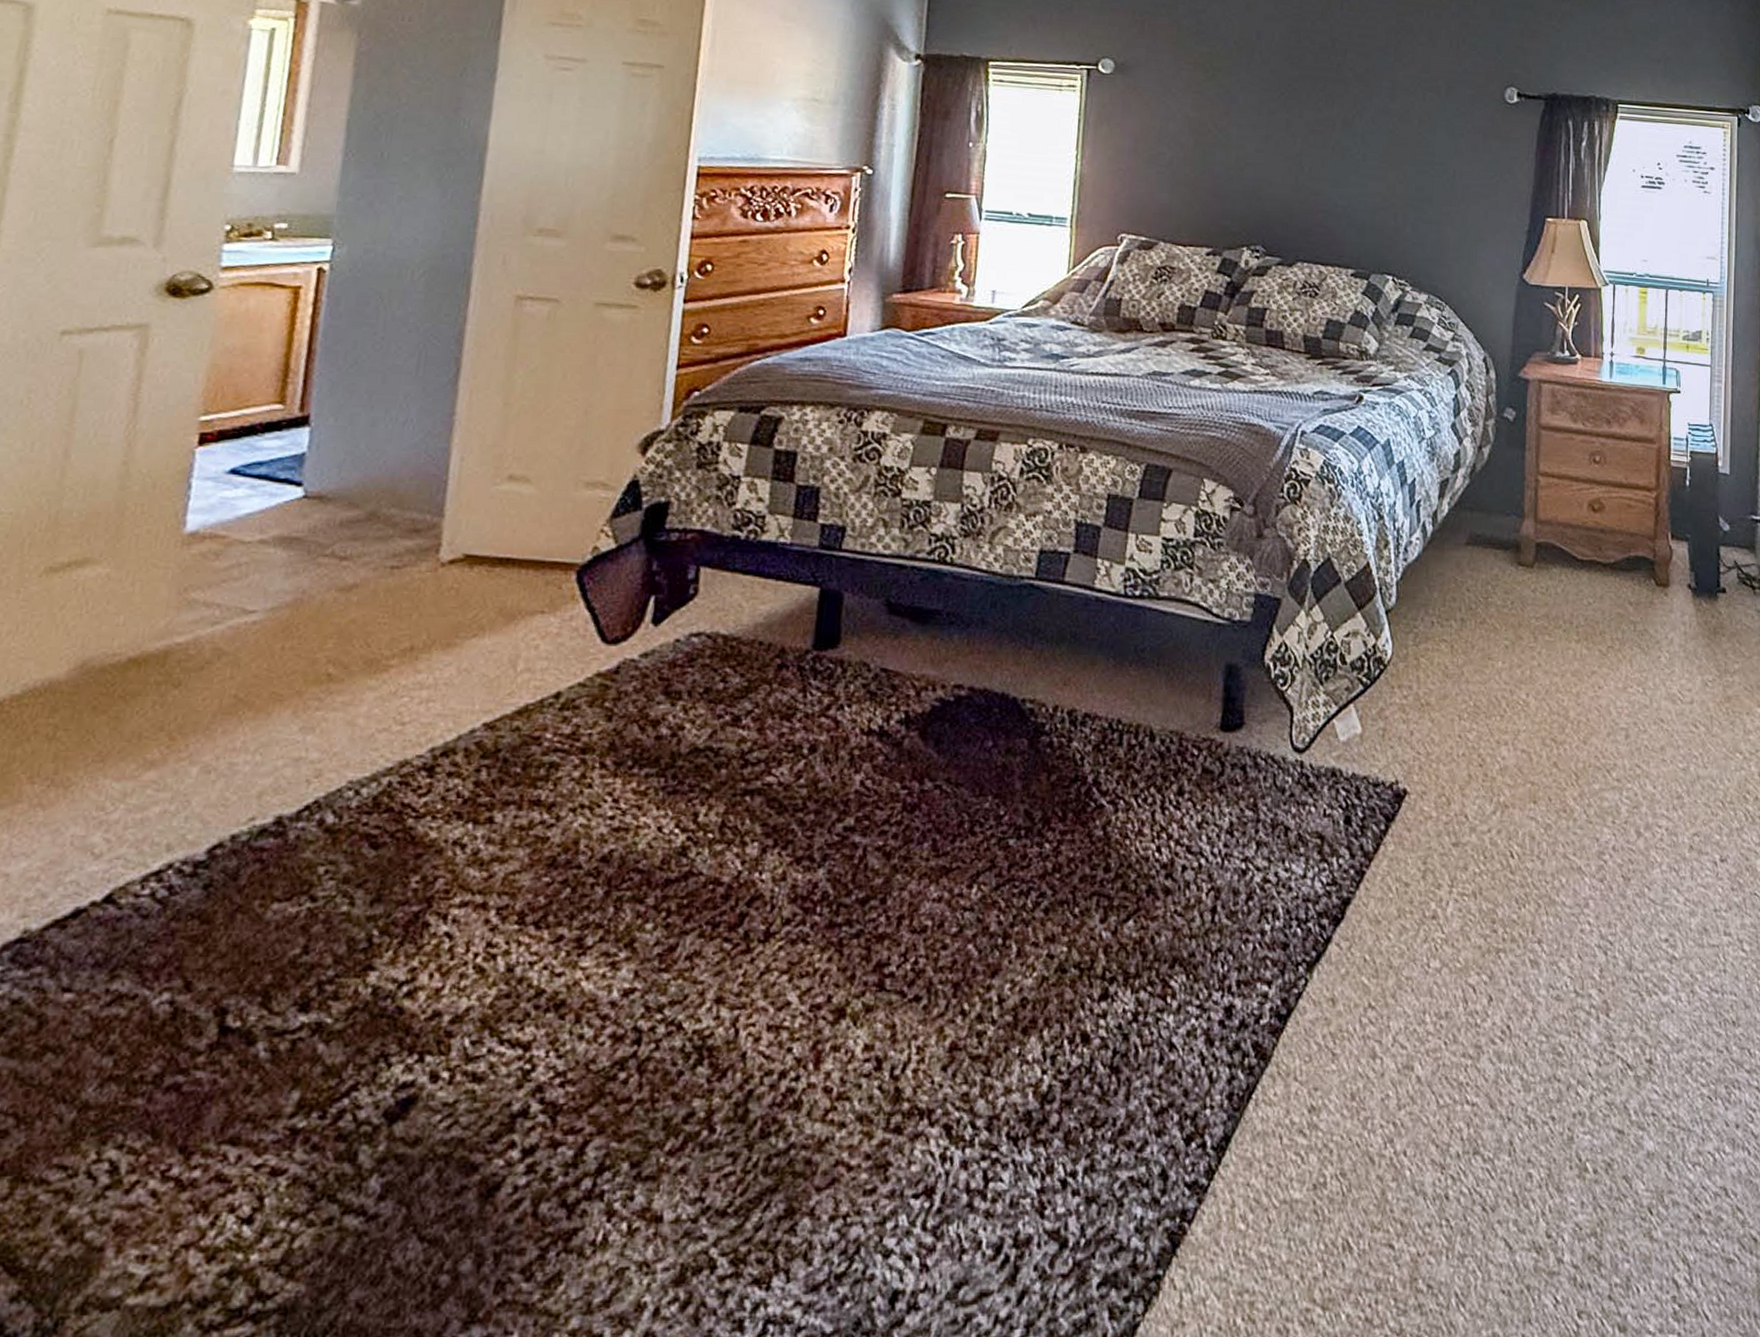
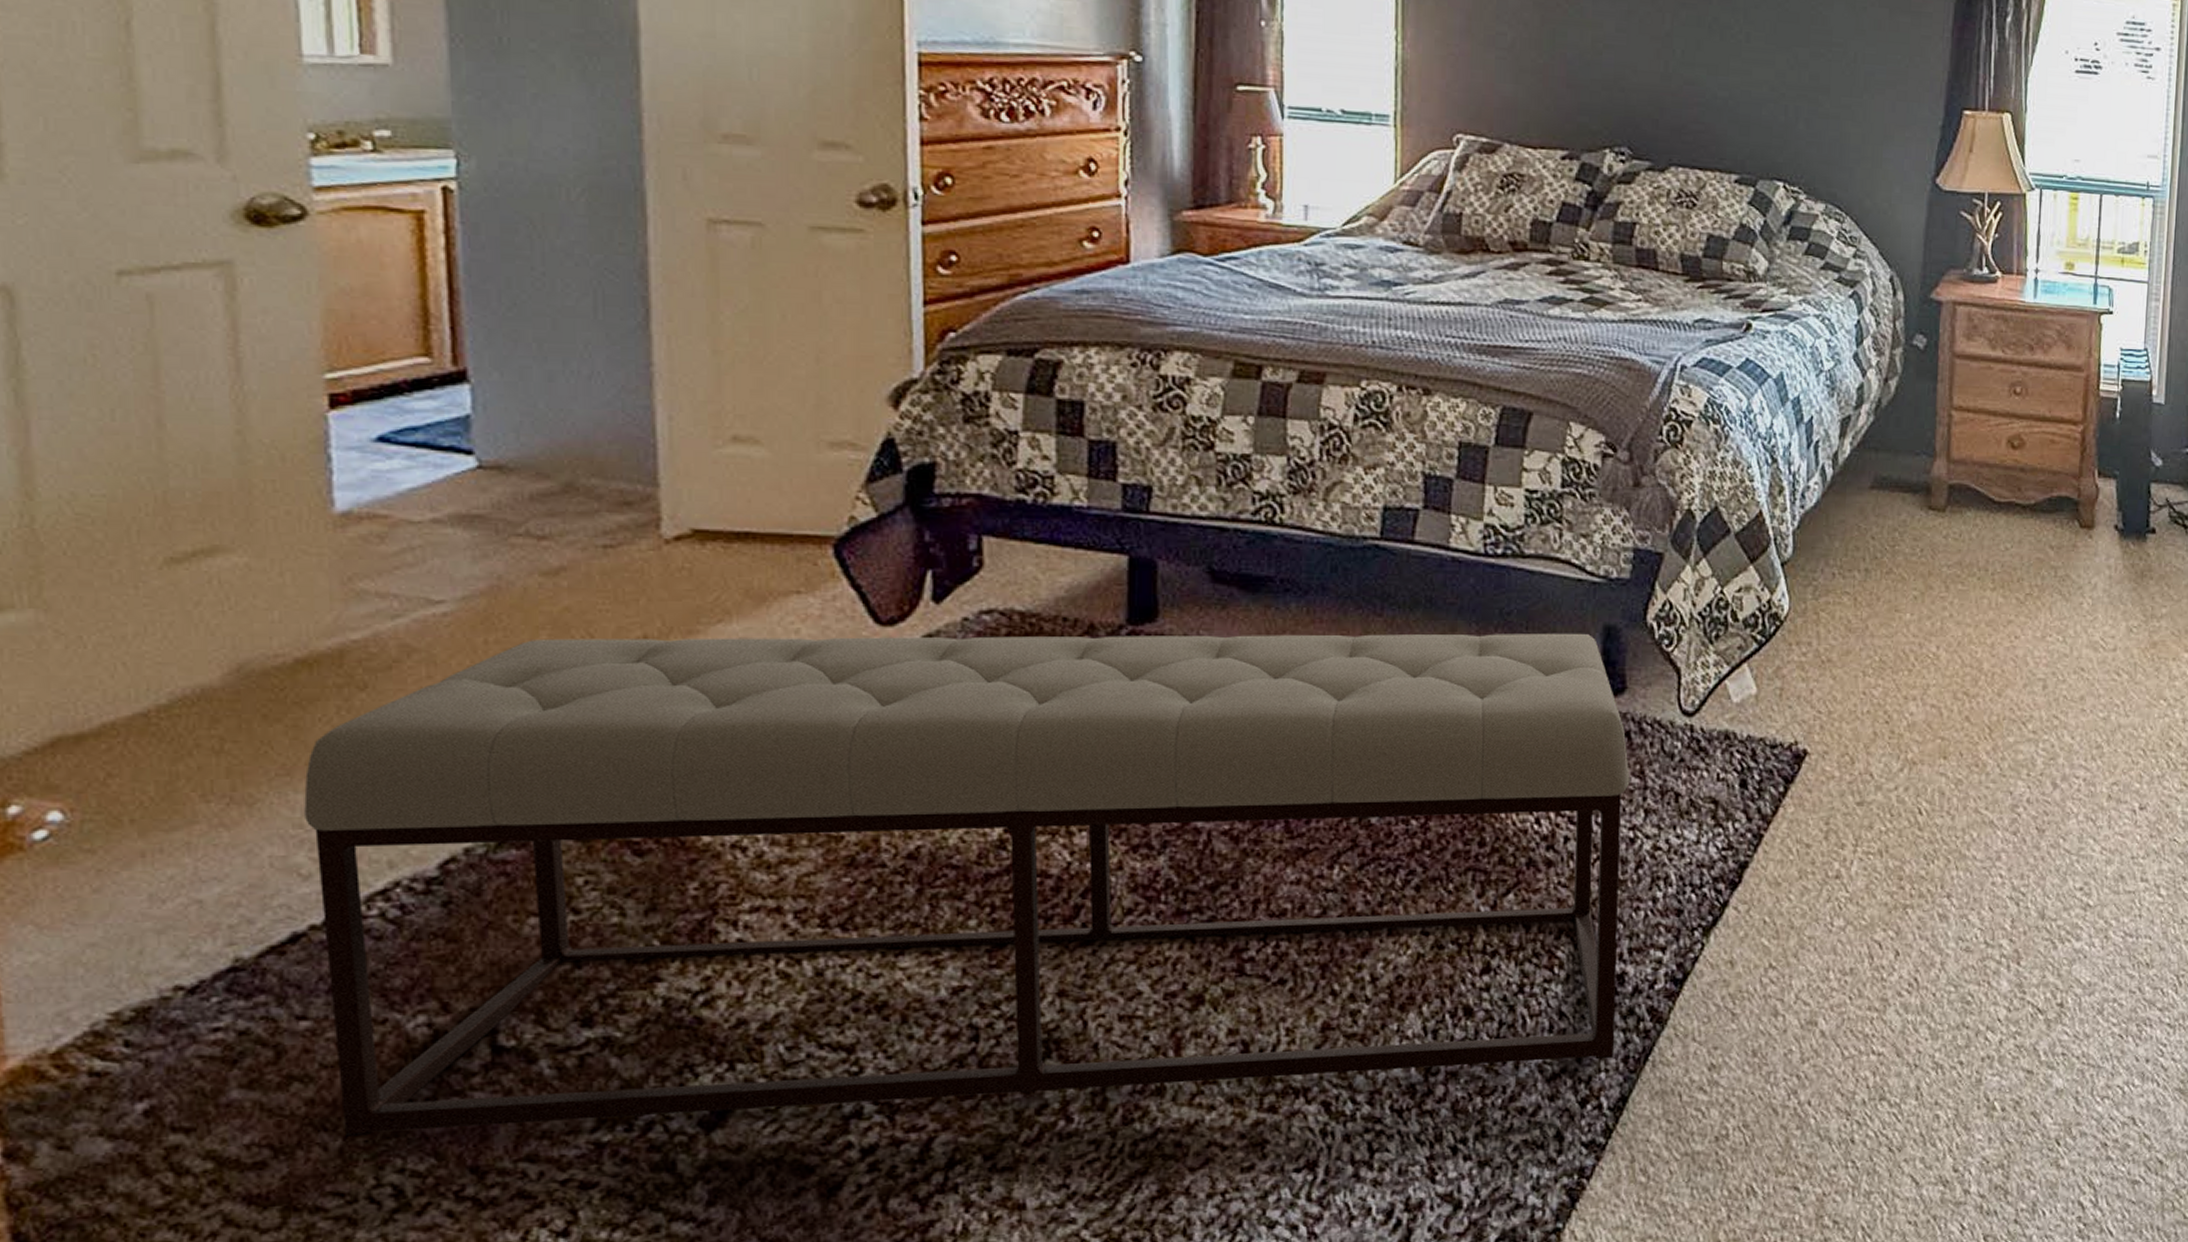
bench: none [79,647,1245,1109] -> present [304,633,1630,1137]

